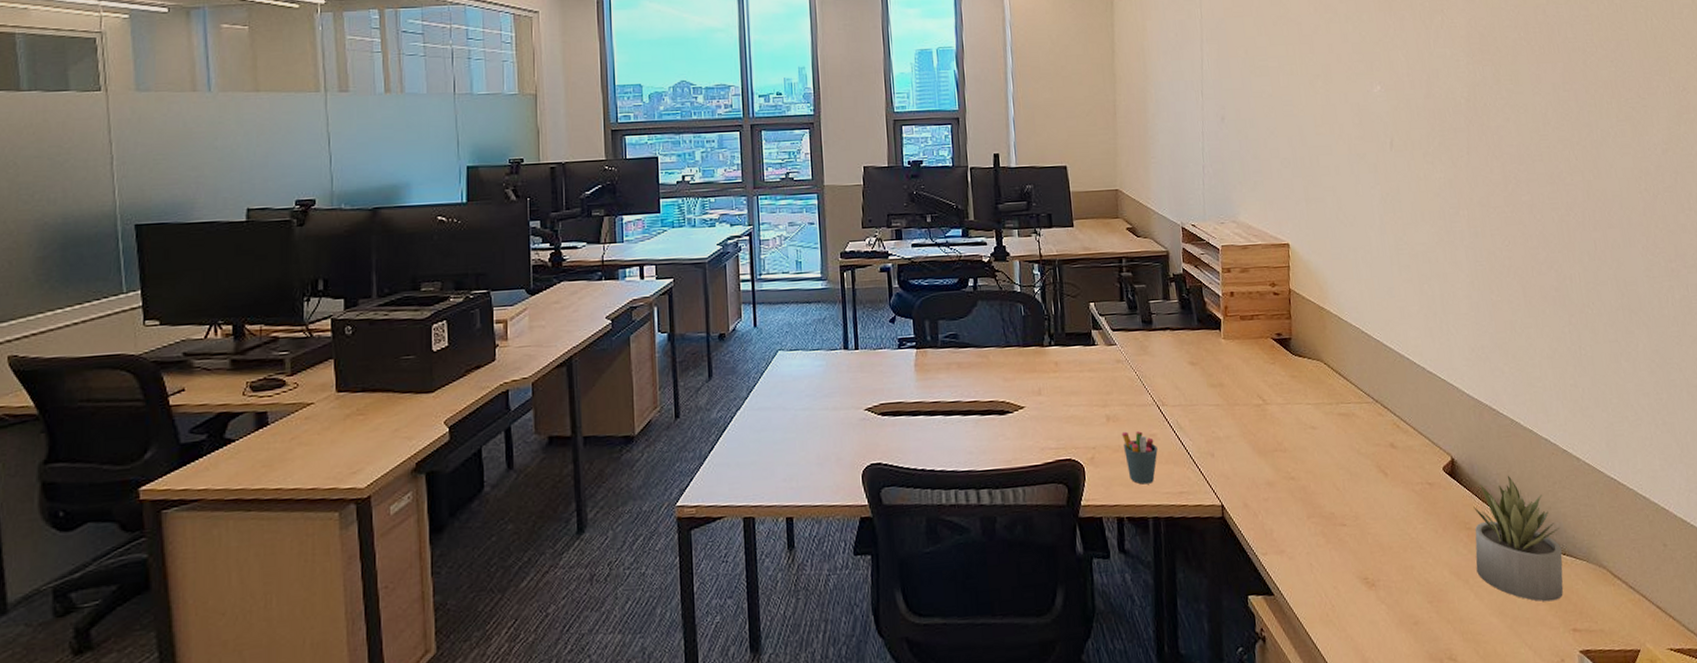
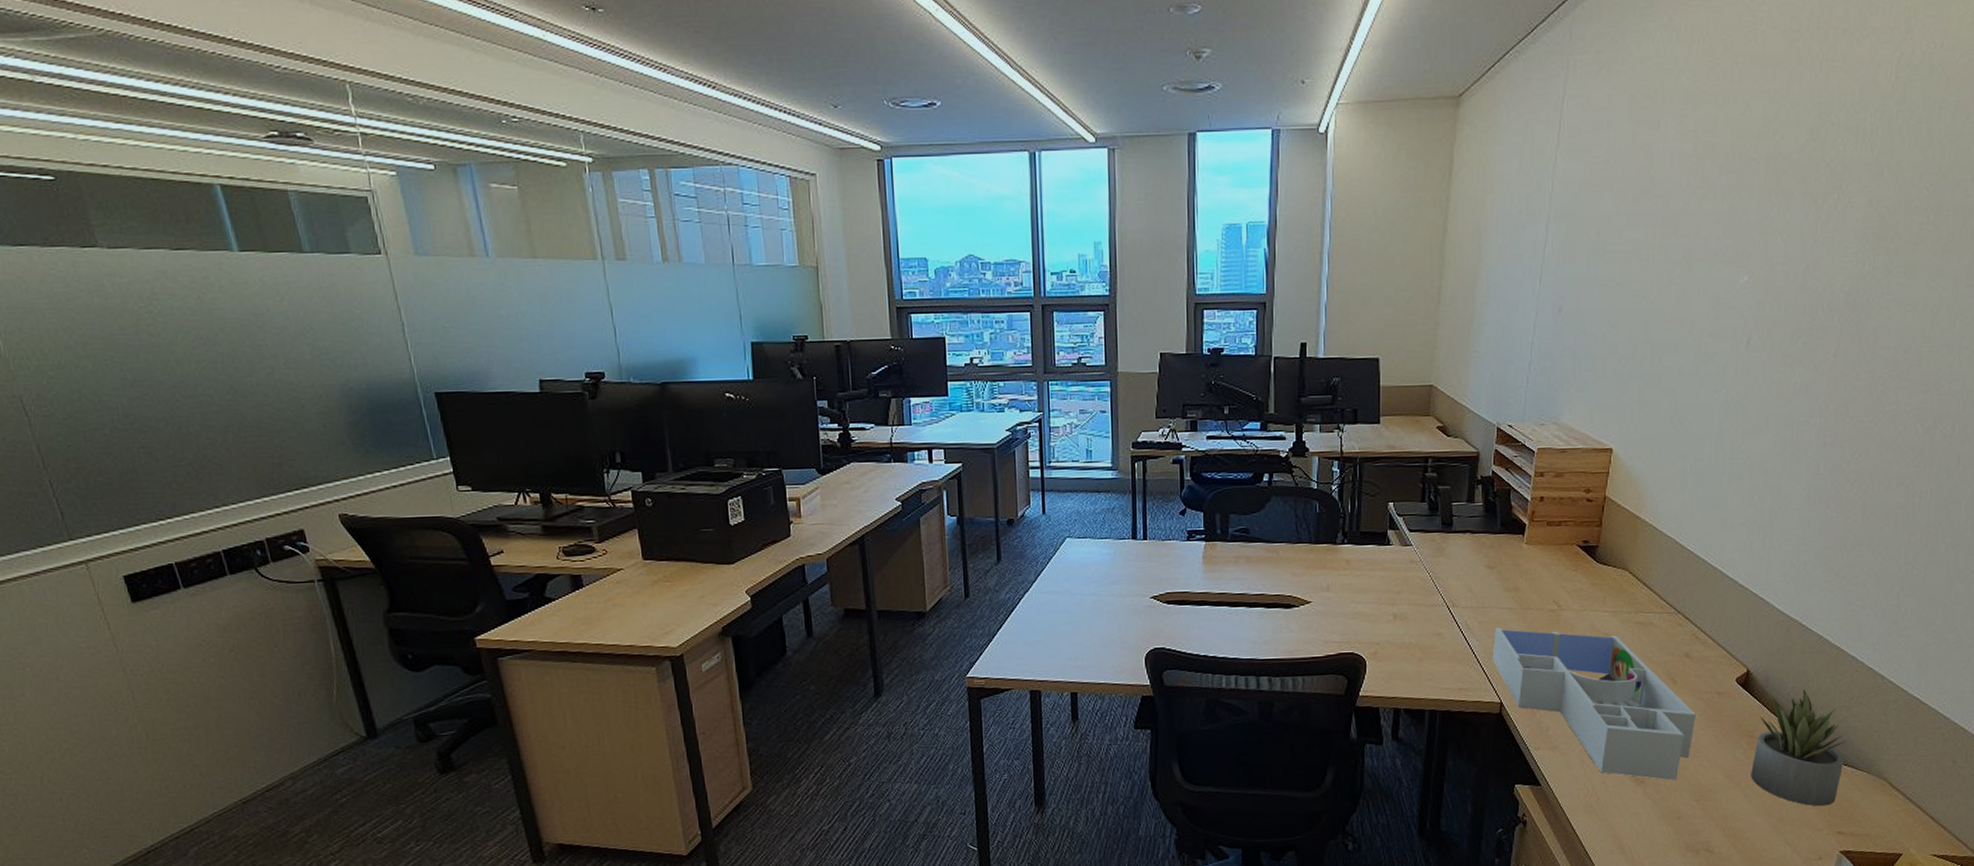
pen holder: present [1121,431,1158,485] -> none [1407,629,1442,680]
desk organizer: none [1206,424,1414,582] -> present [1492,627,1696,781]

